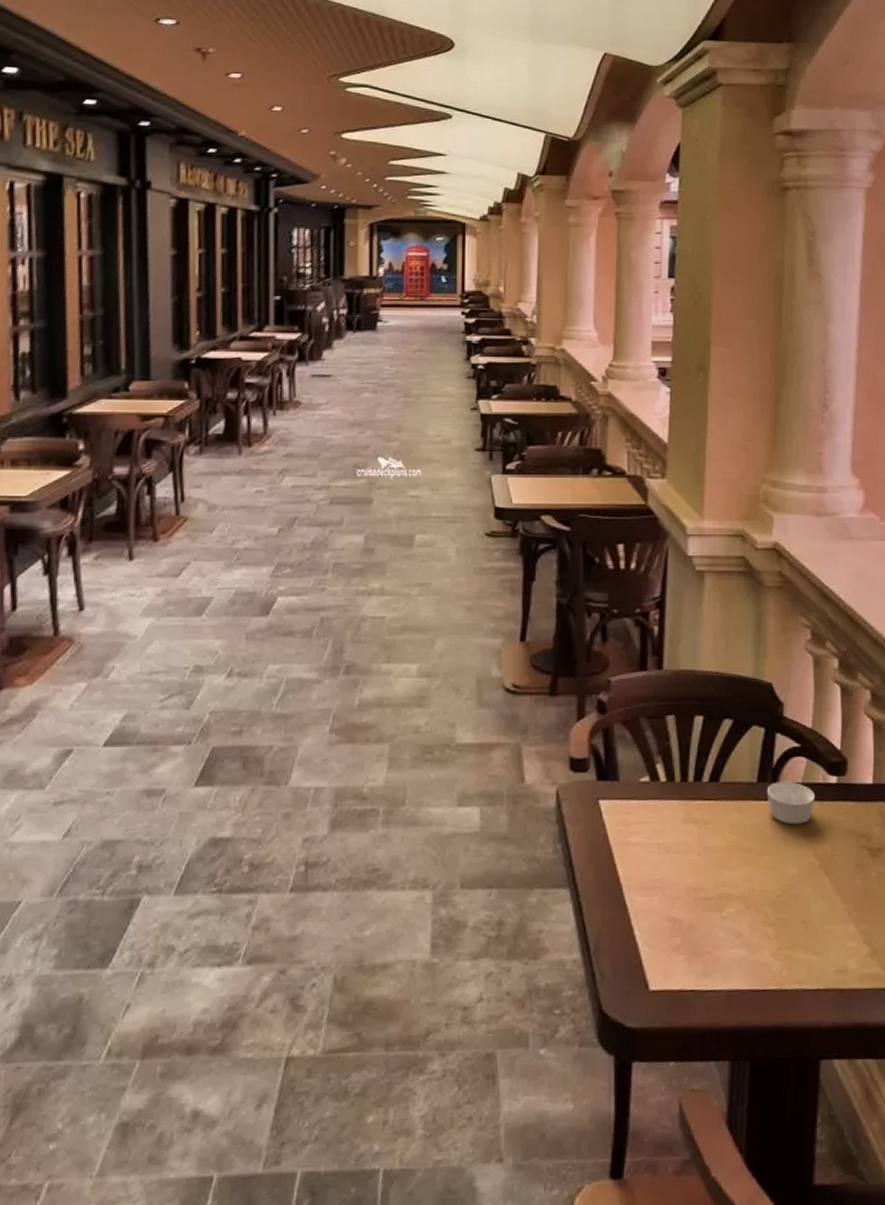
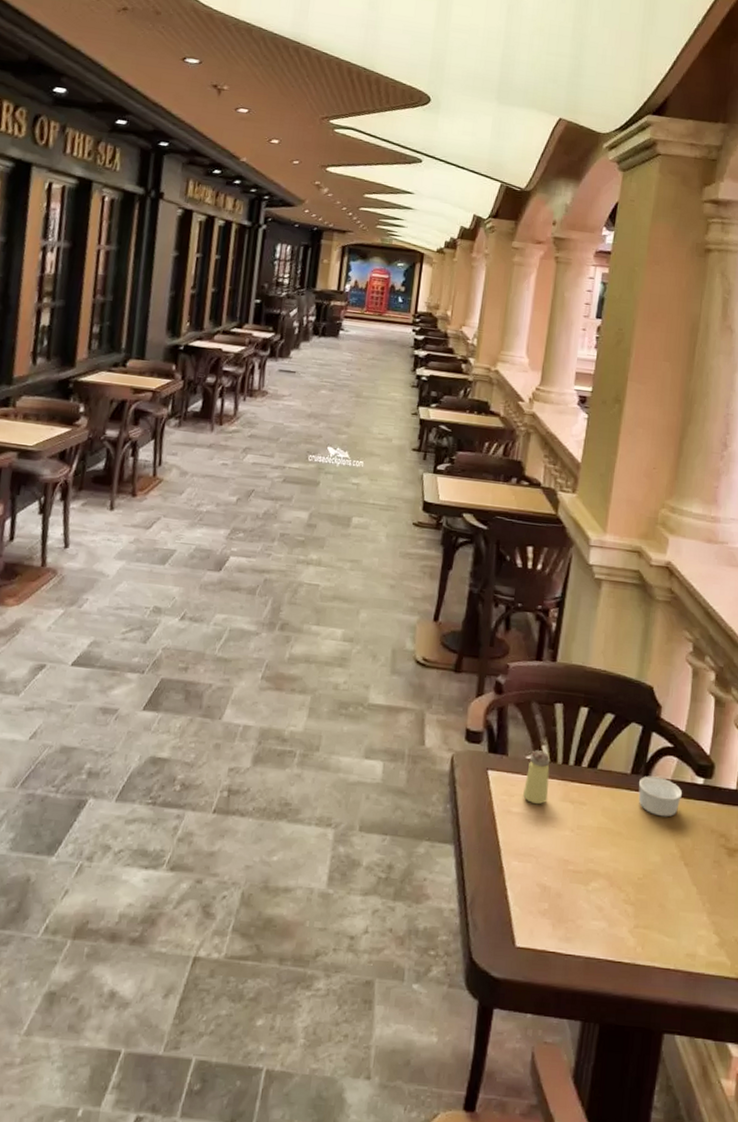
saltshaker: none [641,770,669,831] -> present [523,750,550,805]

